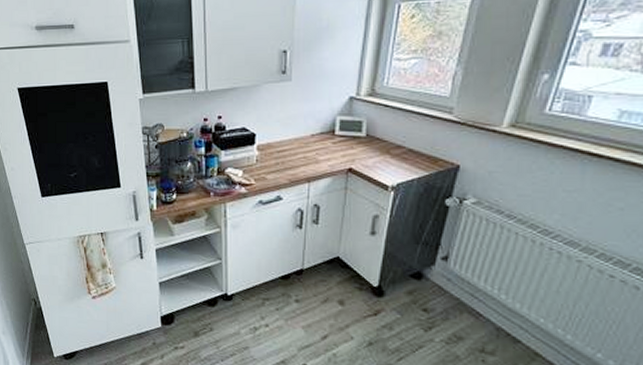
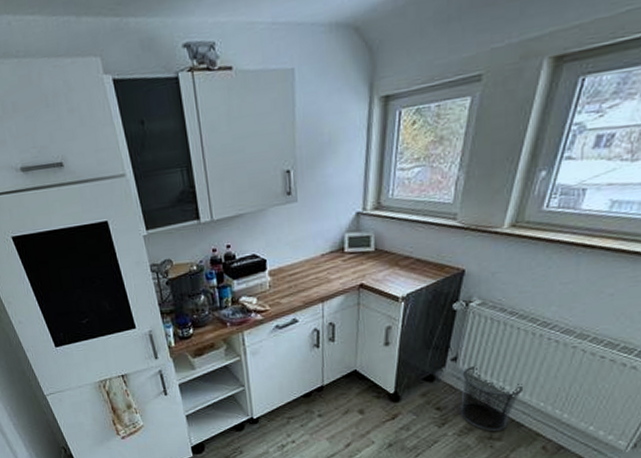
waste bin: none [448,267,522,345] -> present [459,365,524,432]

